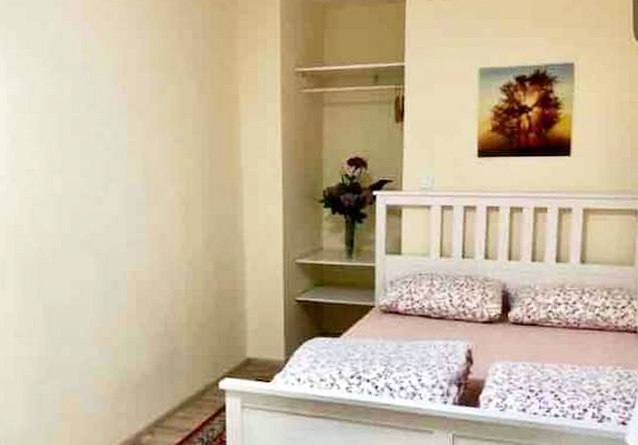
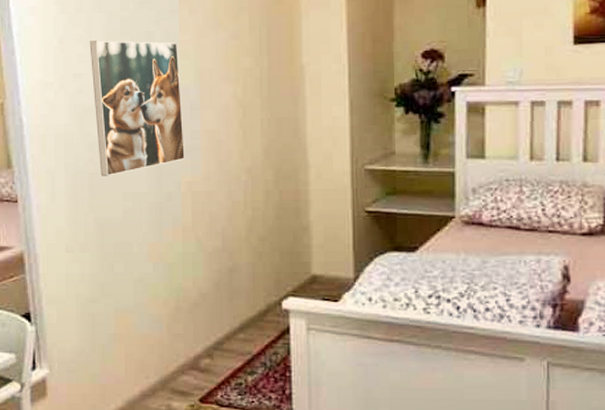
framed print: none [41,139,132,266] -> present [89,40,186,176]

